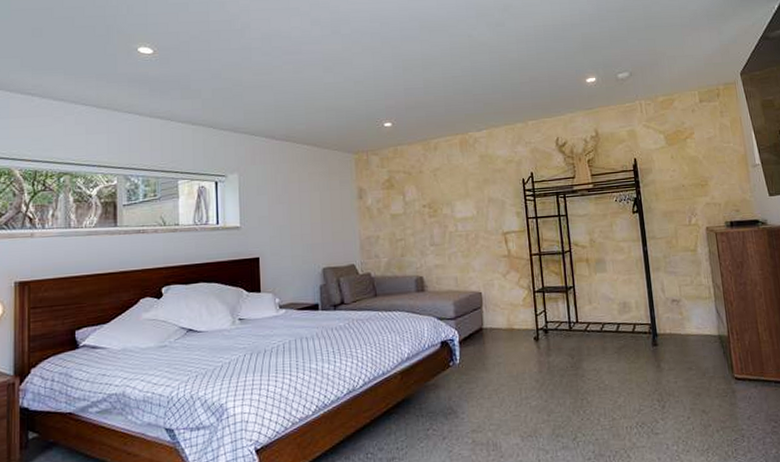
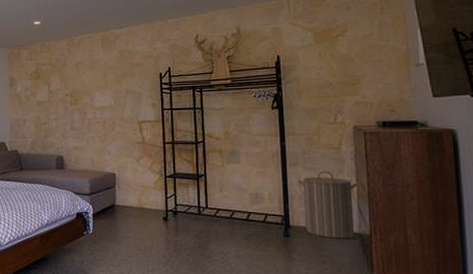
laundry hamper: none [661,274,715,343] -> present [298,171,358,239]

